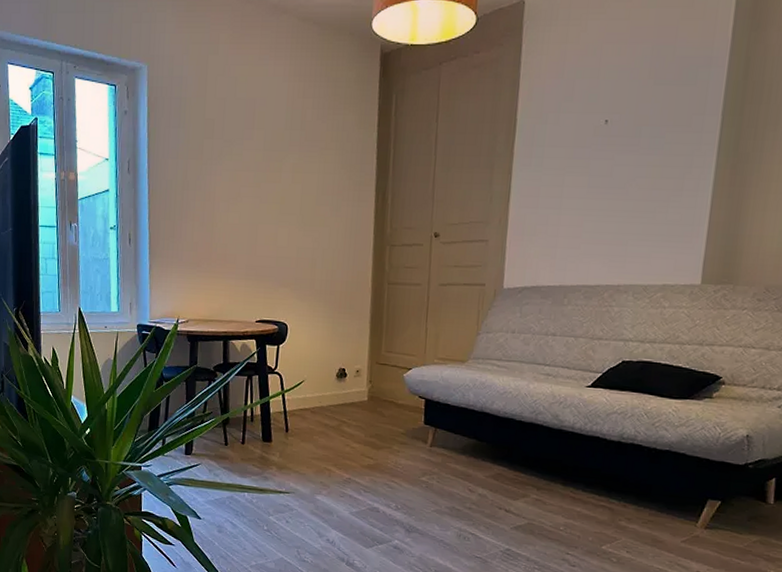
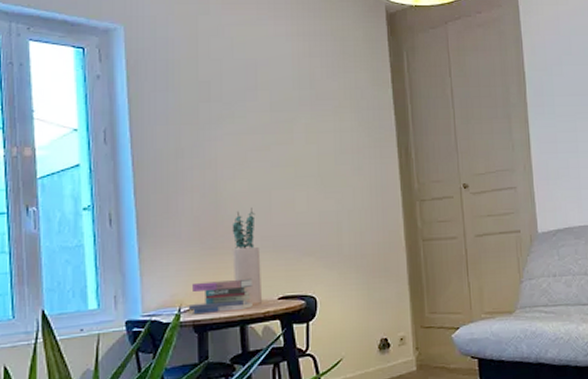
books: none [184,299,236,328] -> present [188,278,253,315]
vase: none [221,239,245,325] -> present [232,208,263,306]

